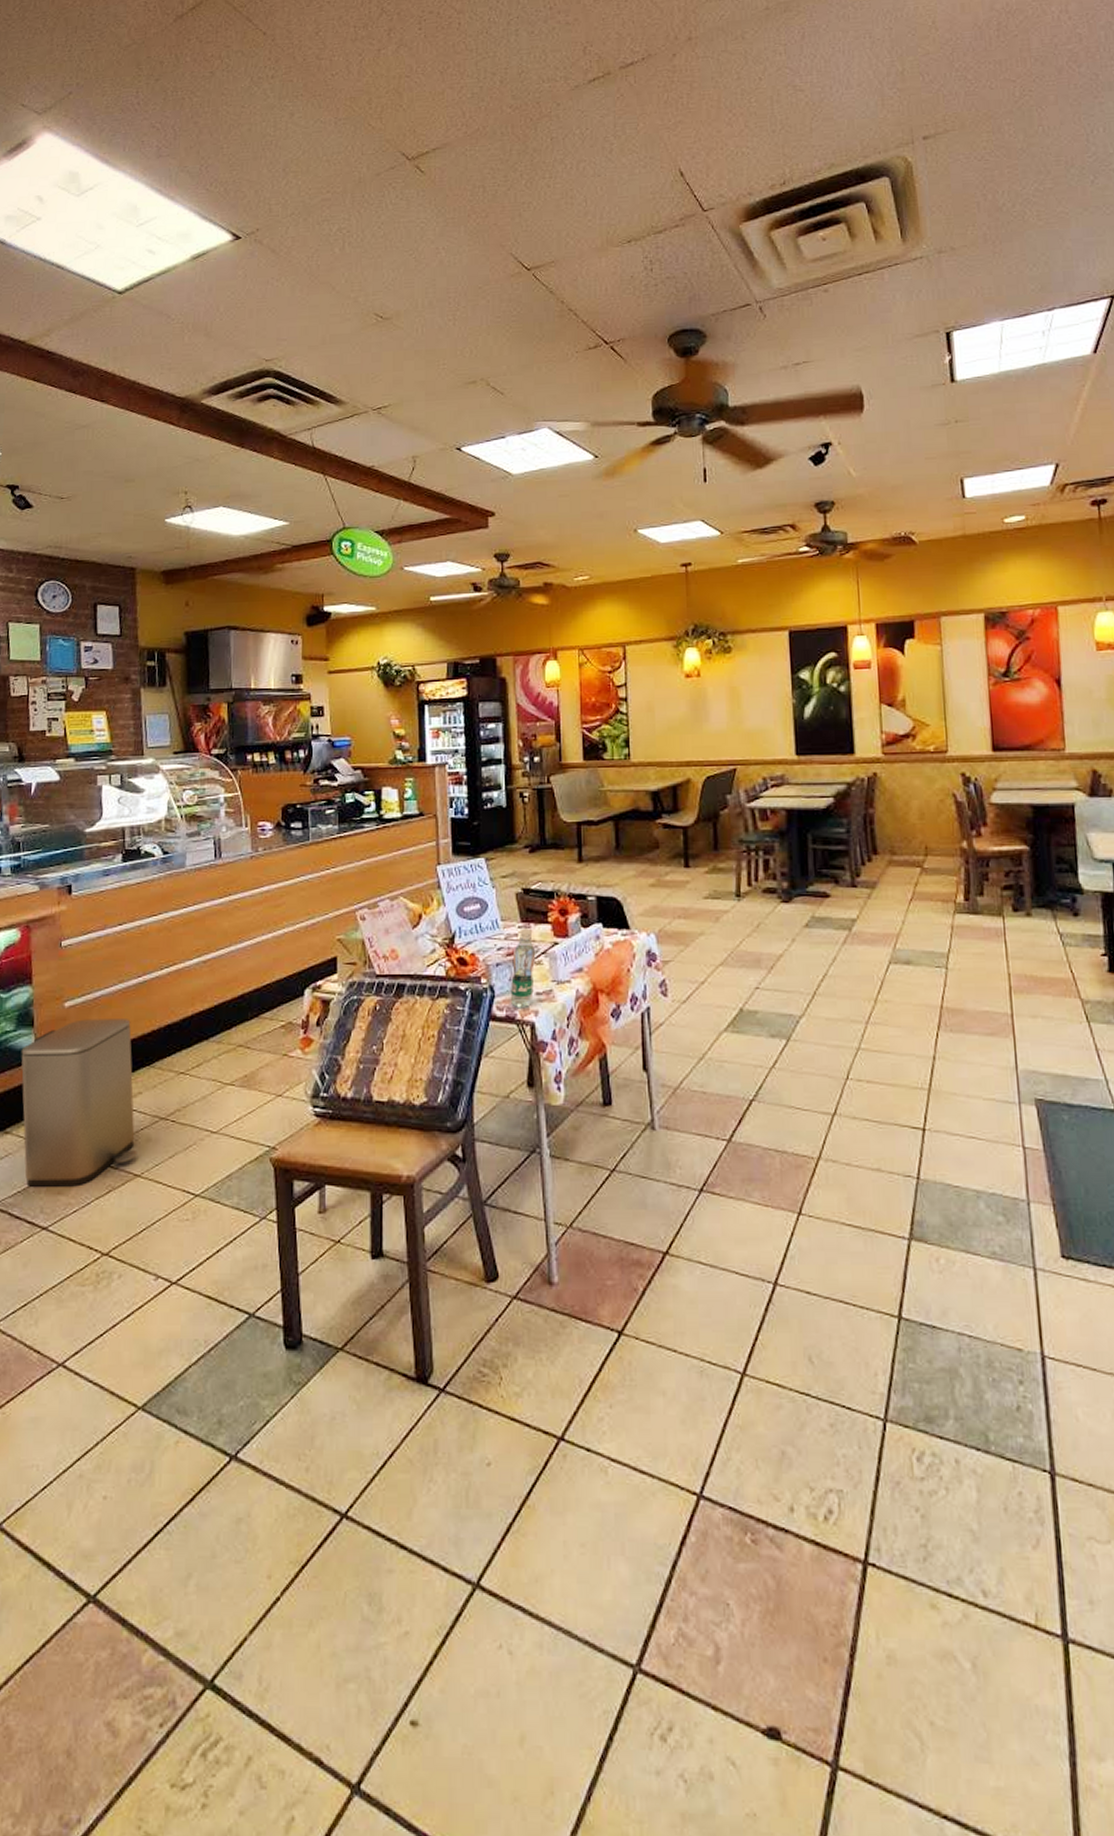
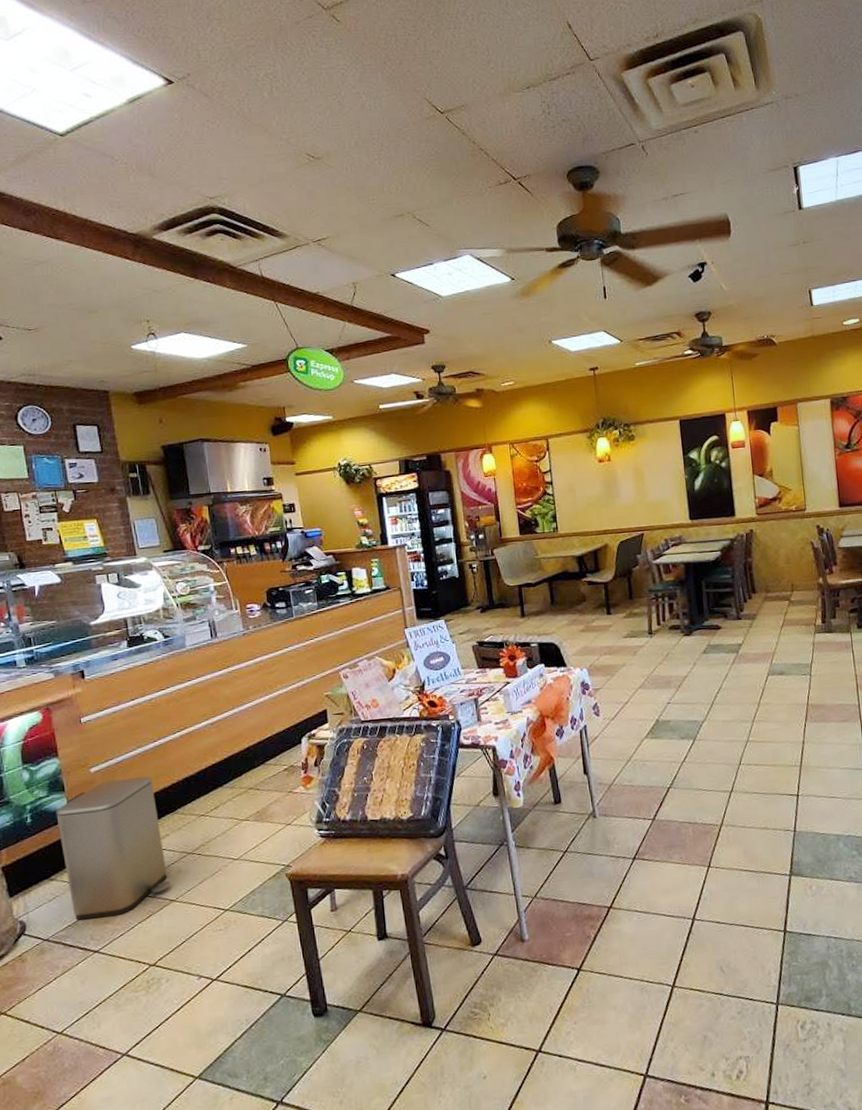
bottle: present [510,928,536,1009] -> none [473,673,493,737]

